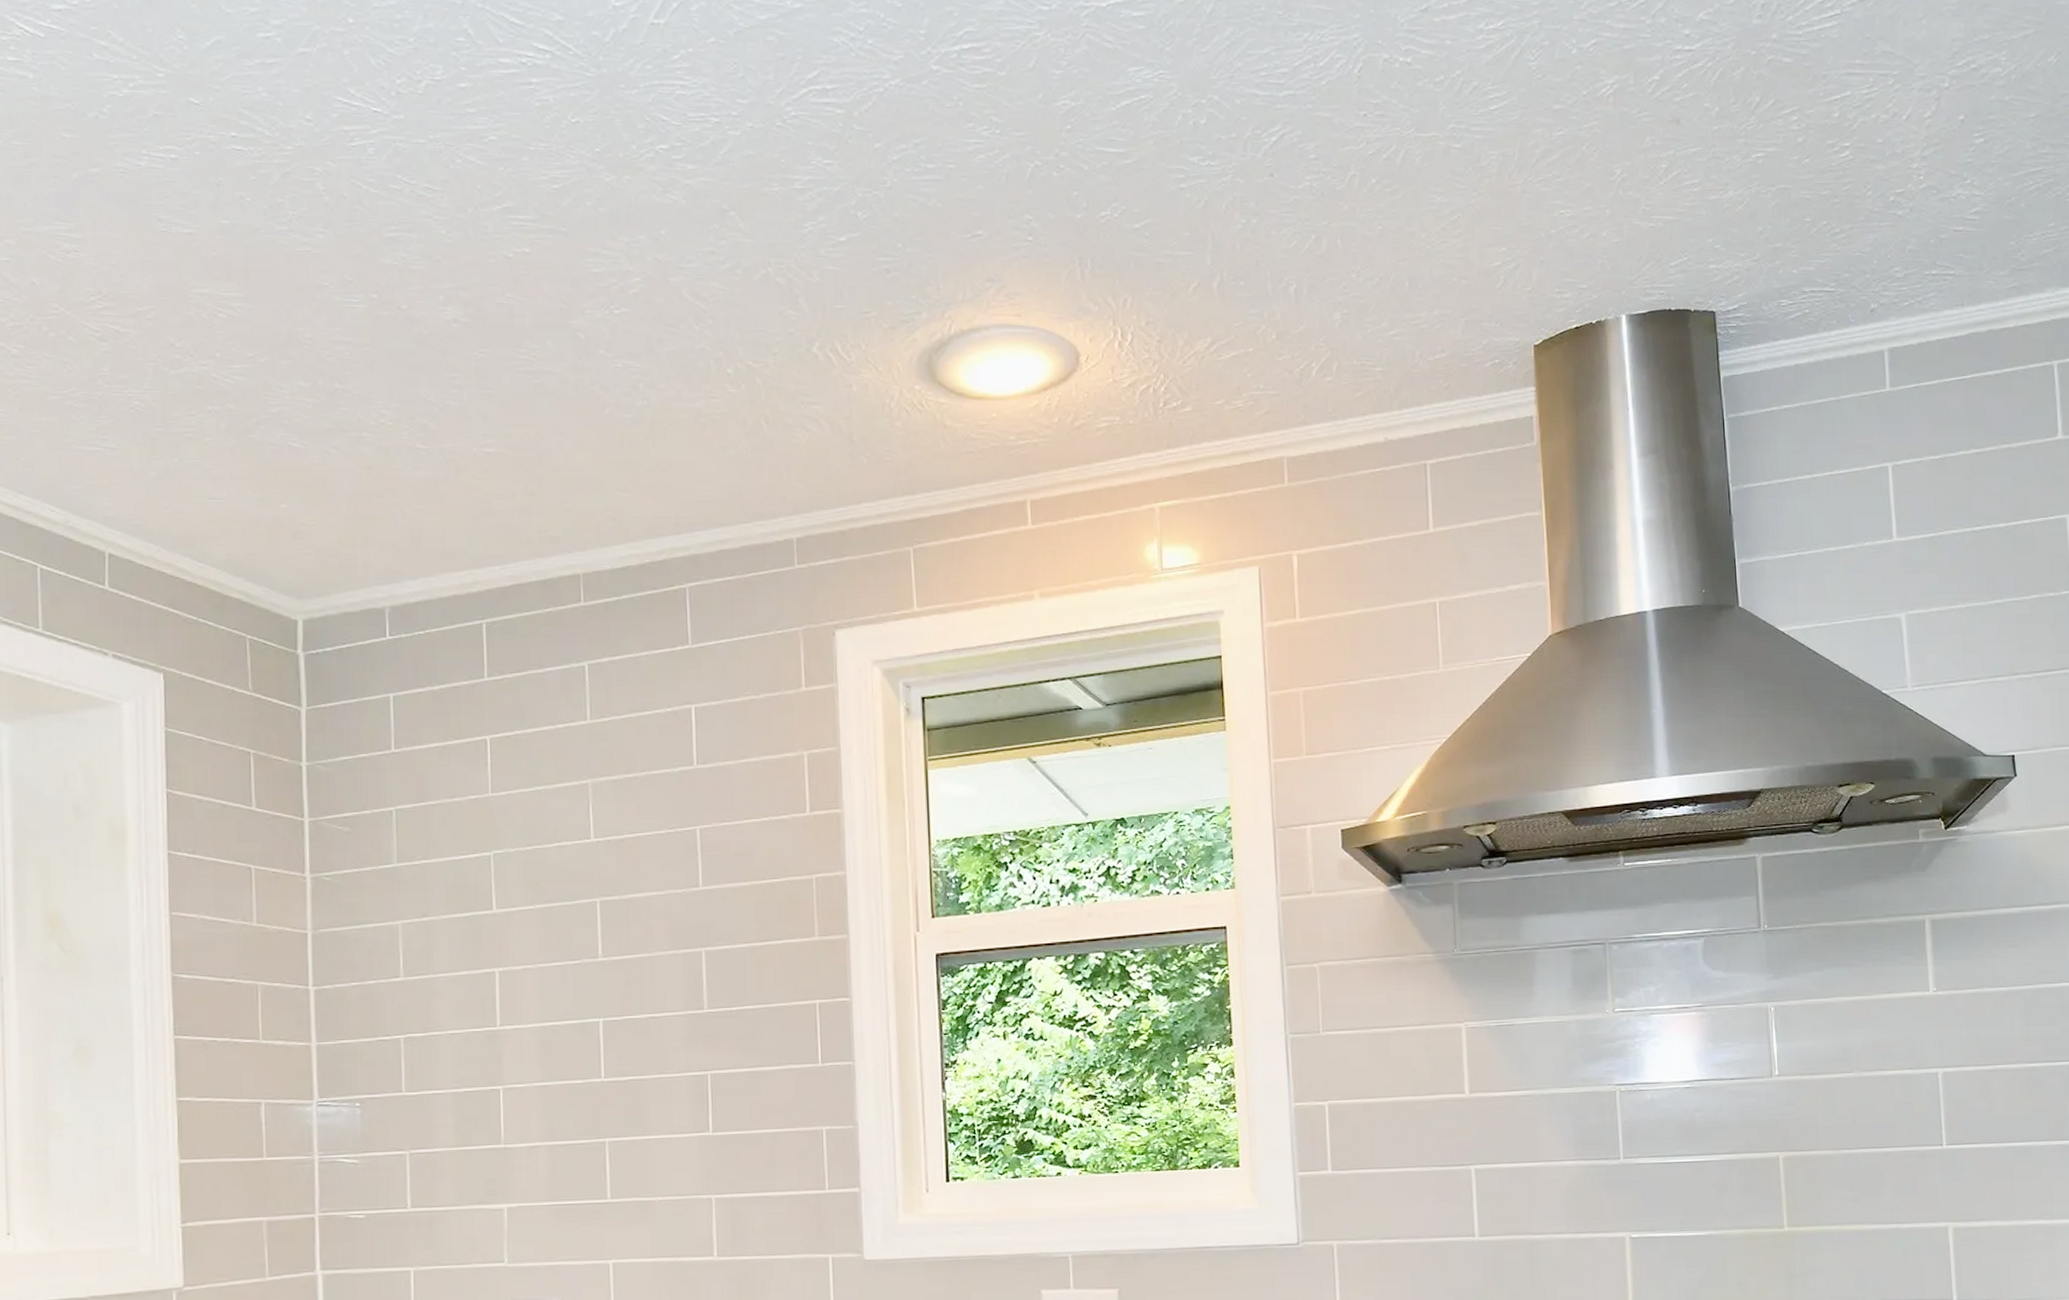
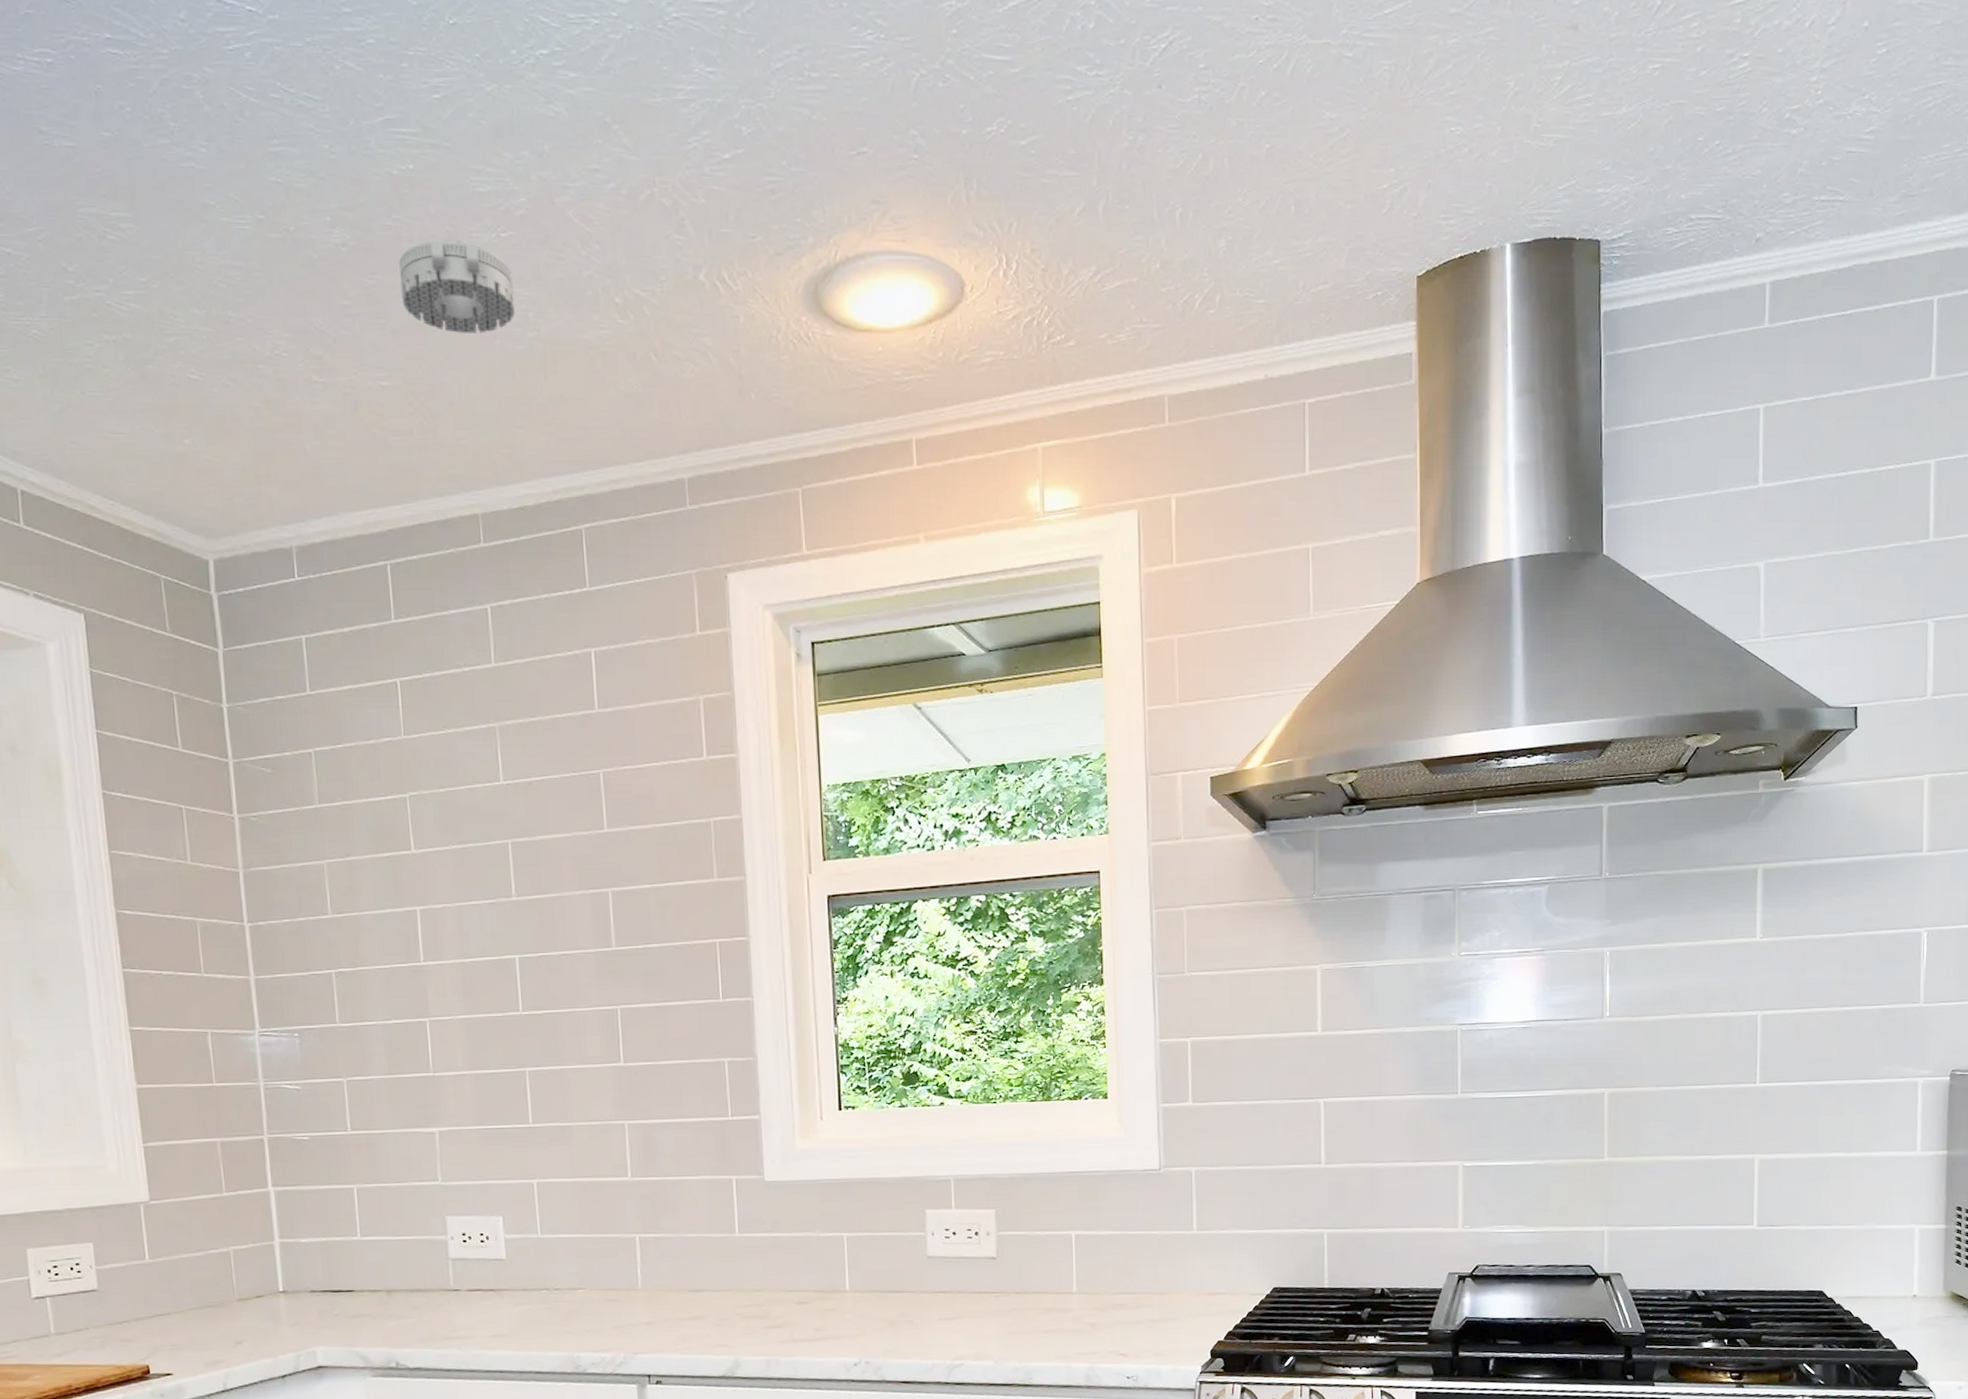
smoke detector: none [510,315,625,403] -> present [399,238,515,334]

